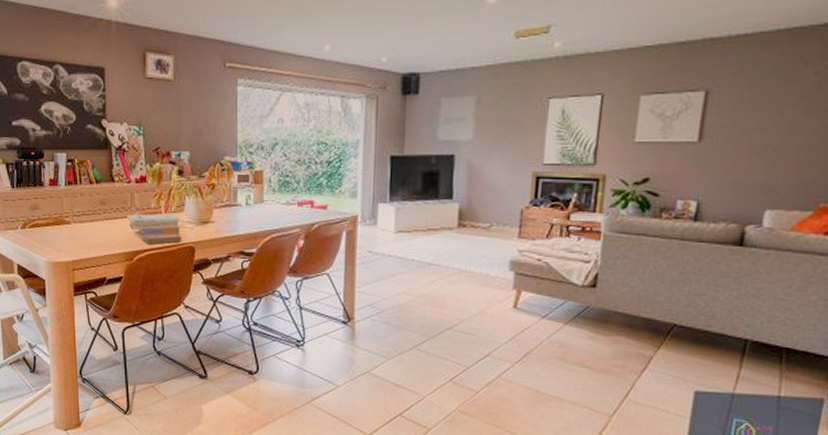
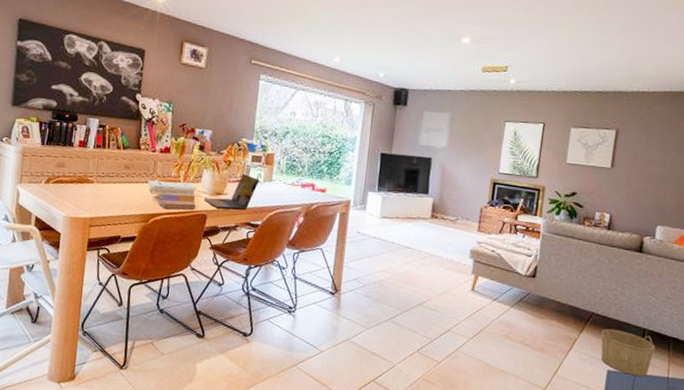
laptop: none [190,197,250,239] -> present [204,174,260,210]
basket: none [685,342,762,396] -> present [601,328,656,376]

